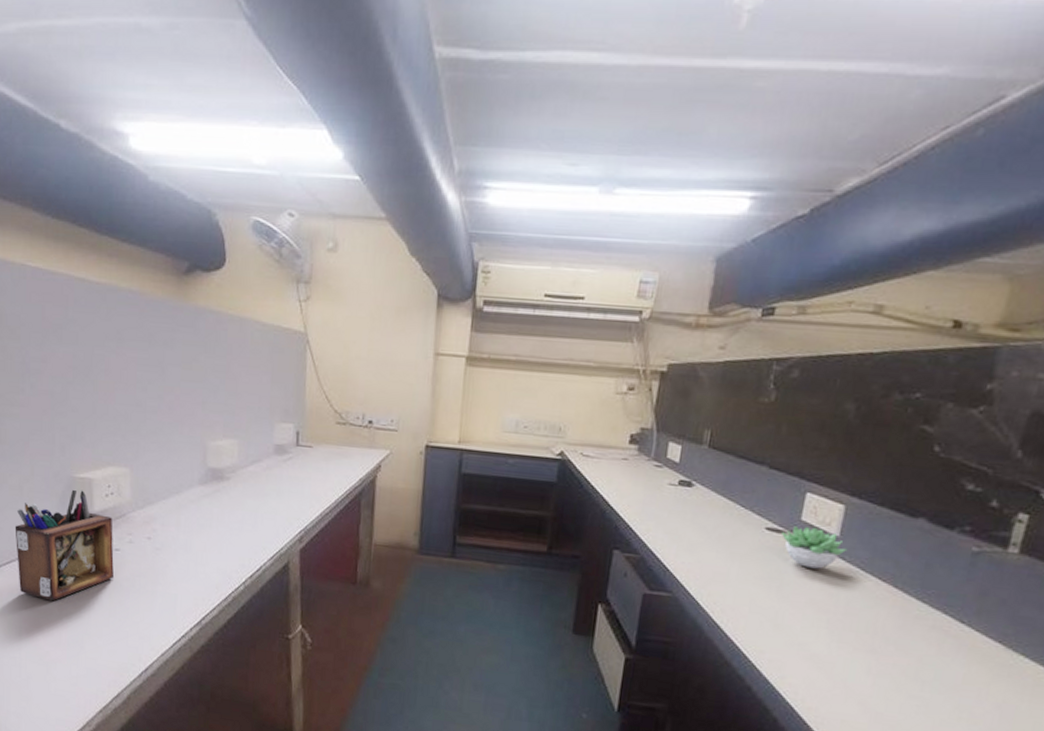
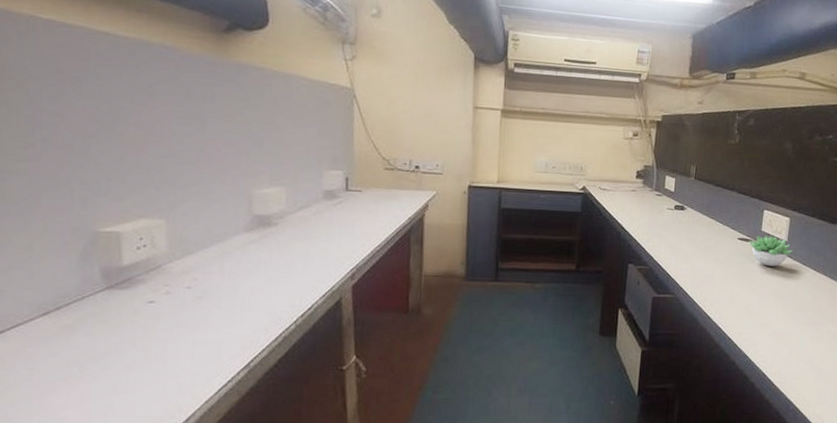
desk organizer: present [15,490,114,601] -> none [22,244,148,362]

